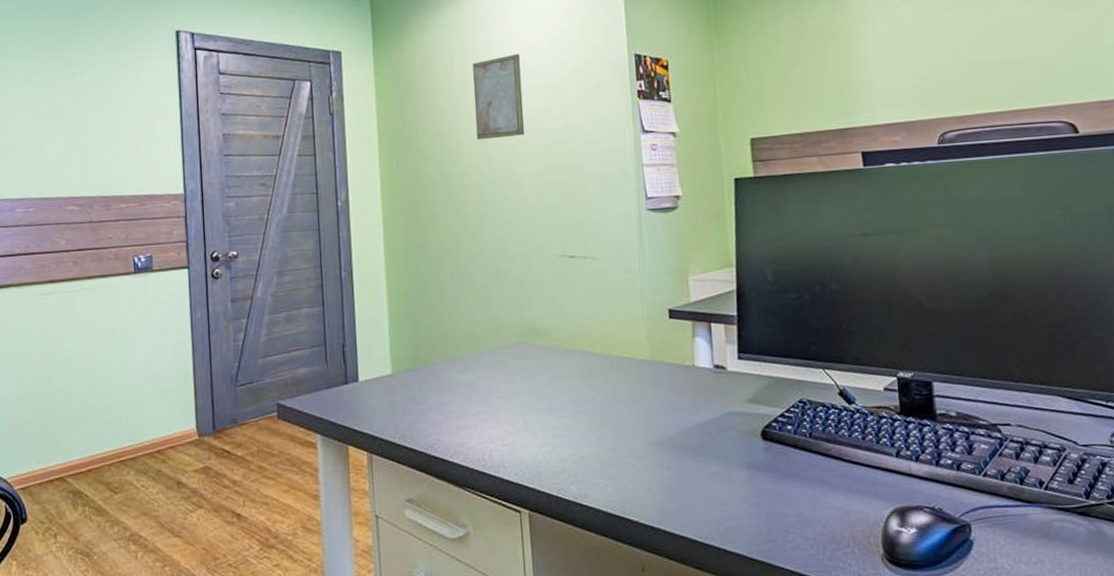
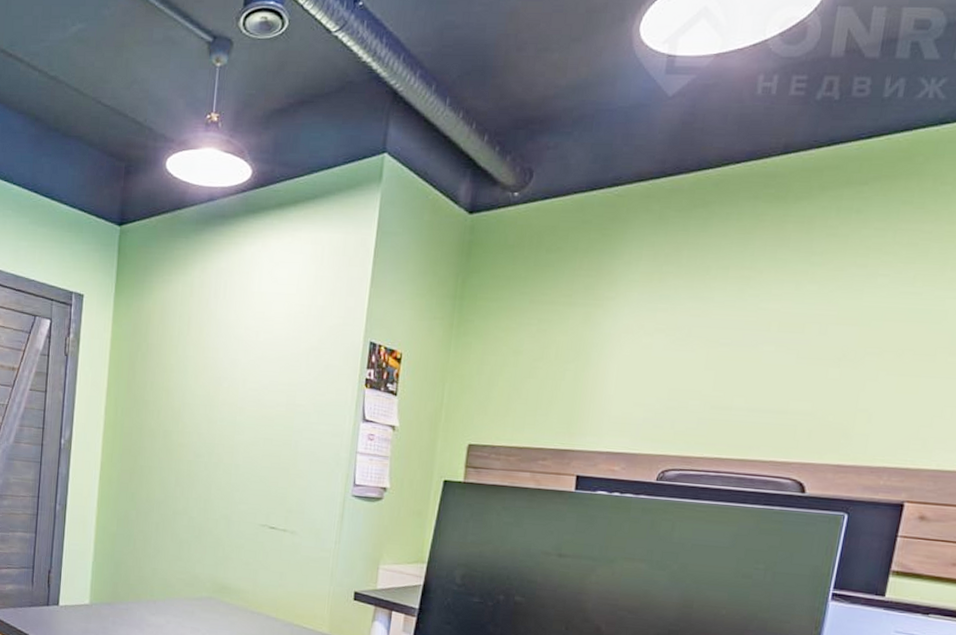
wall art: present [473,53,524,140] -> none [201,323,256,405]

